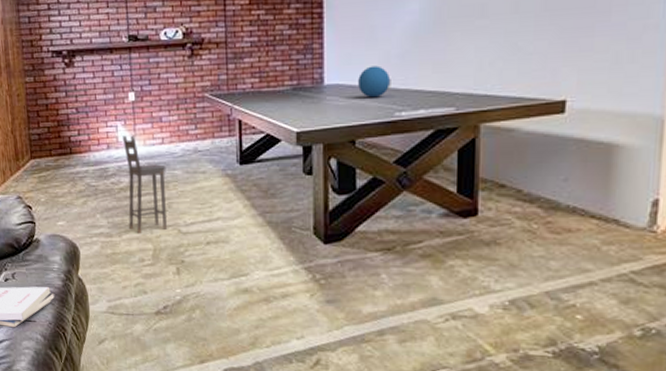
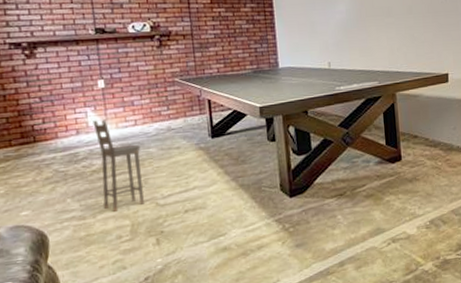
ball: present [358,65,391,98] -> none [305,52,331,77]

